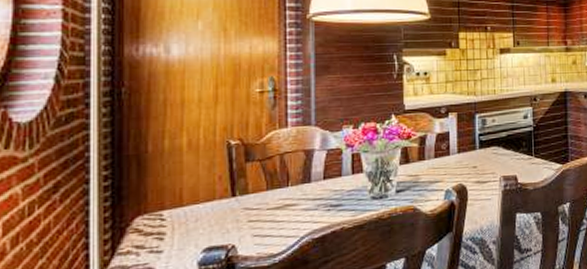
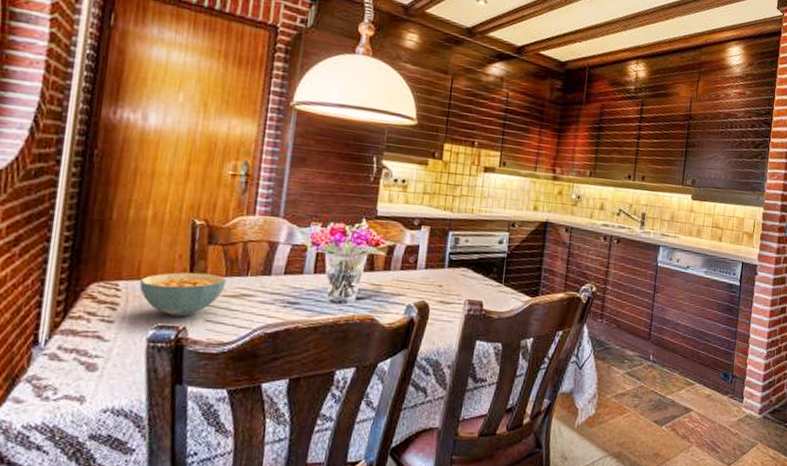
cereal bowl: none [183,189,268,237] -> present [139,272,226,317]

